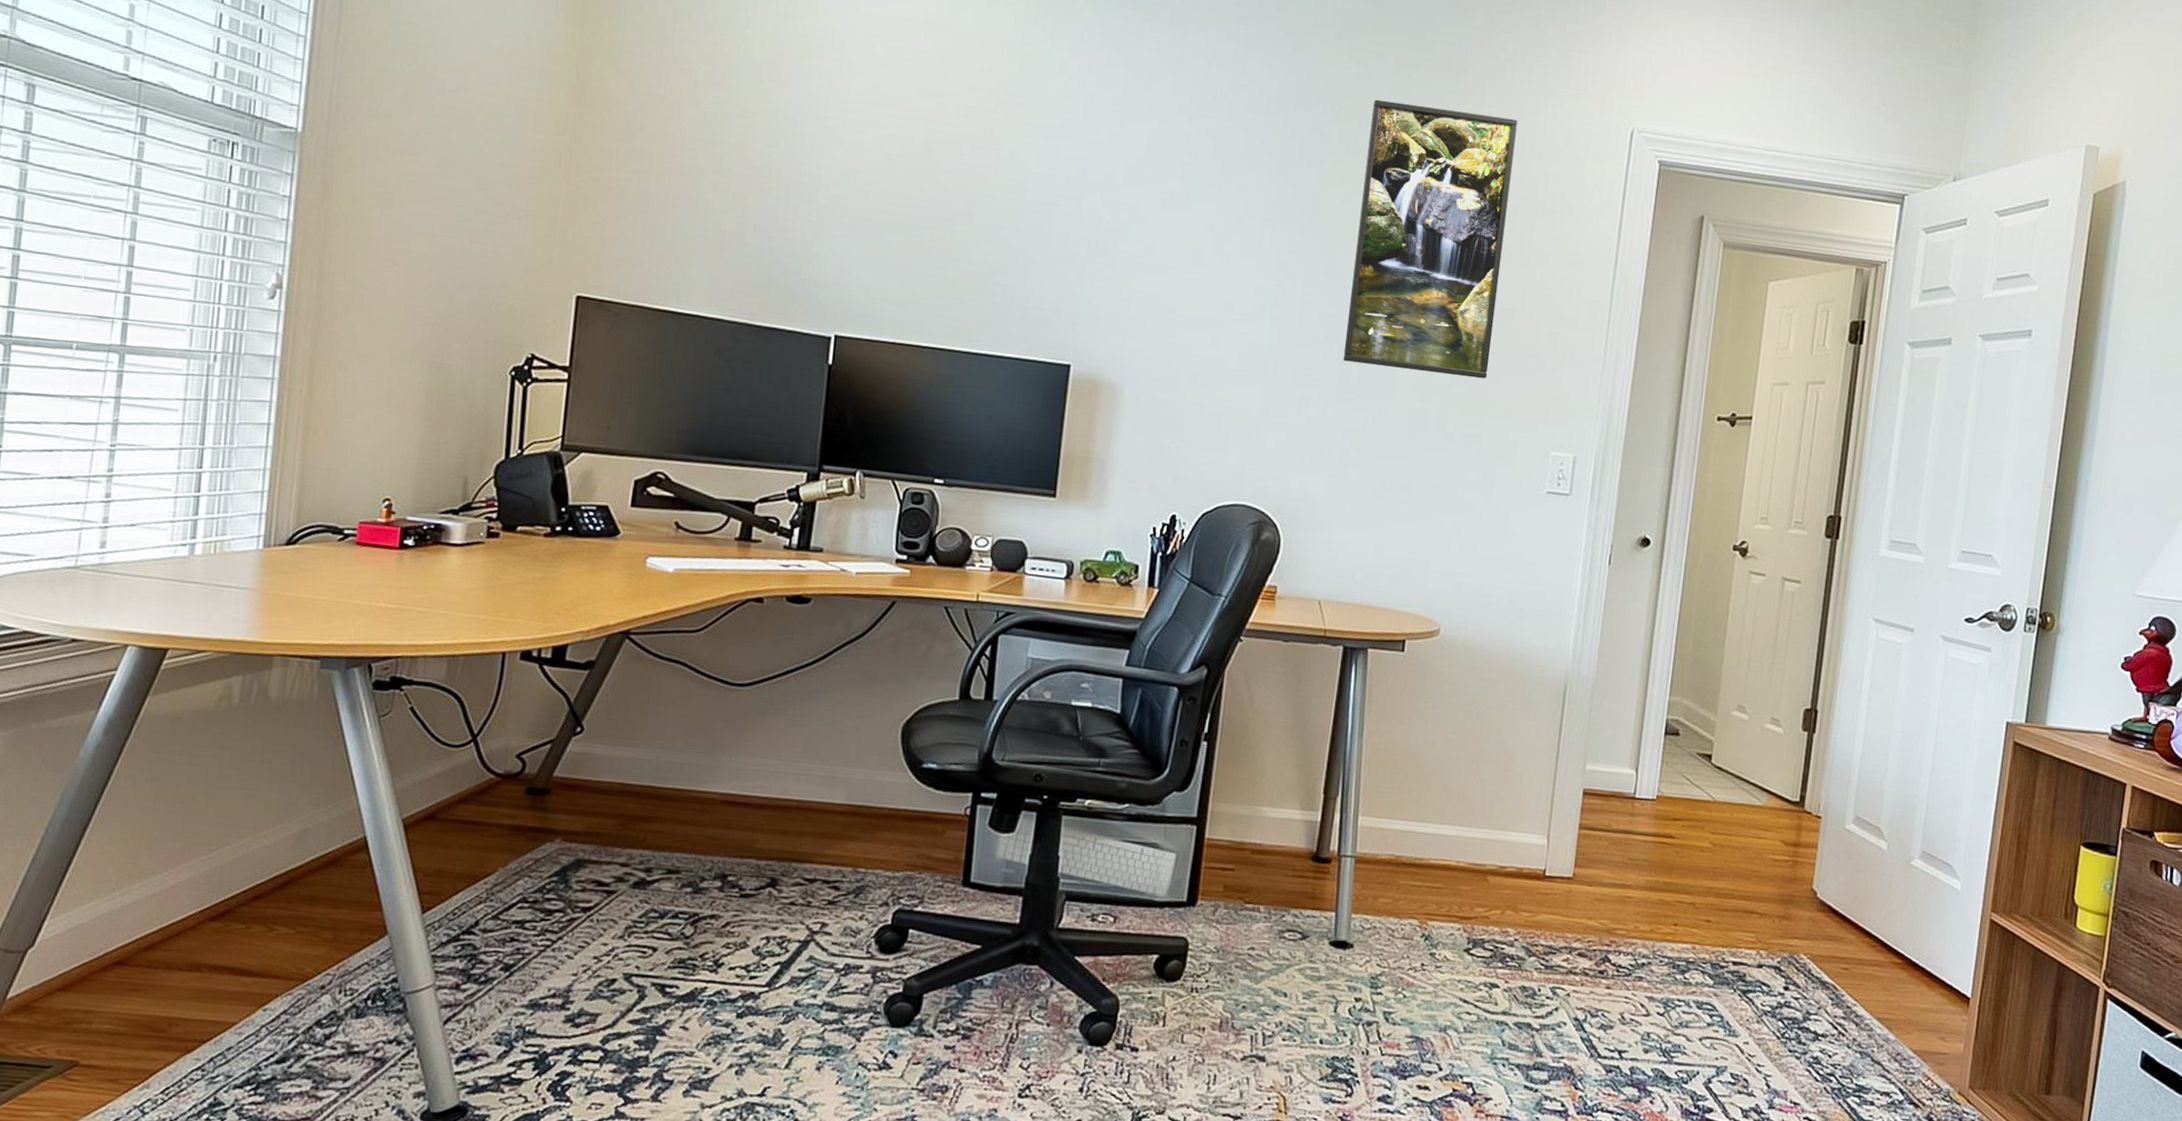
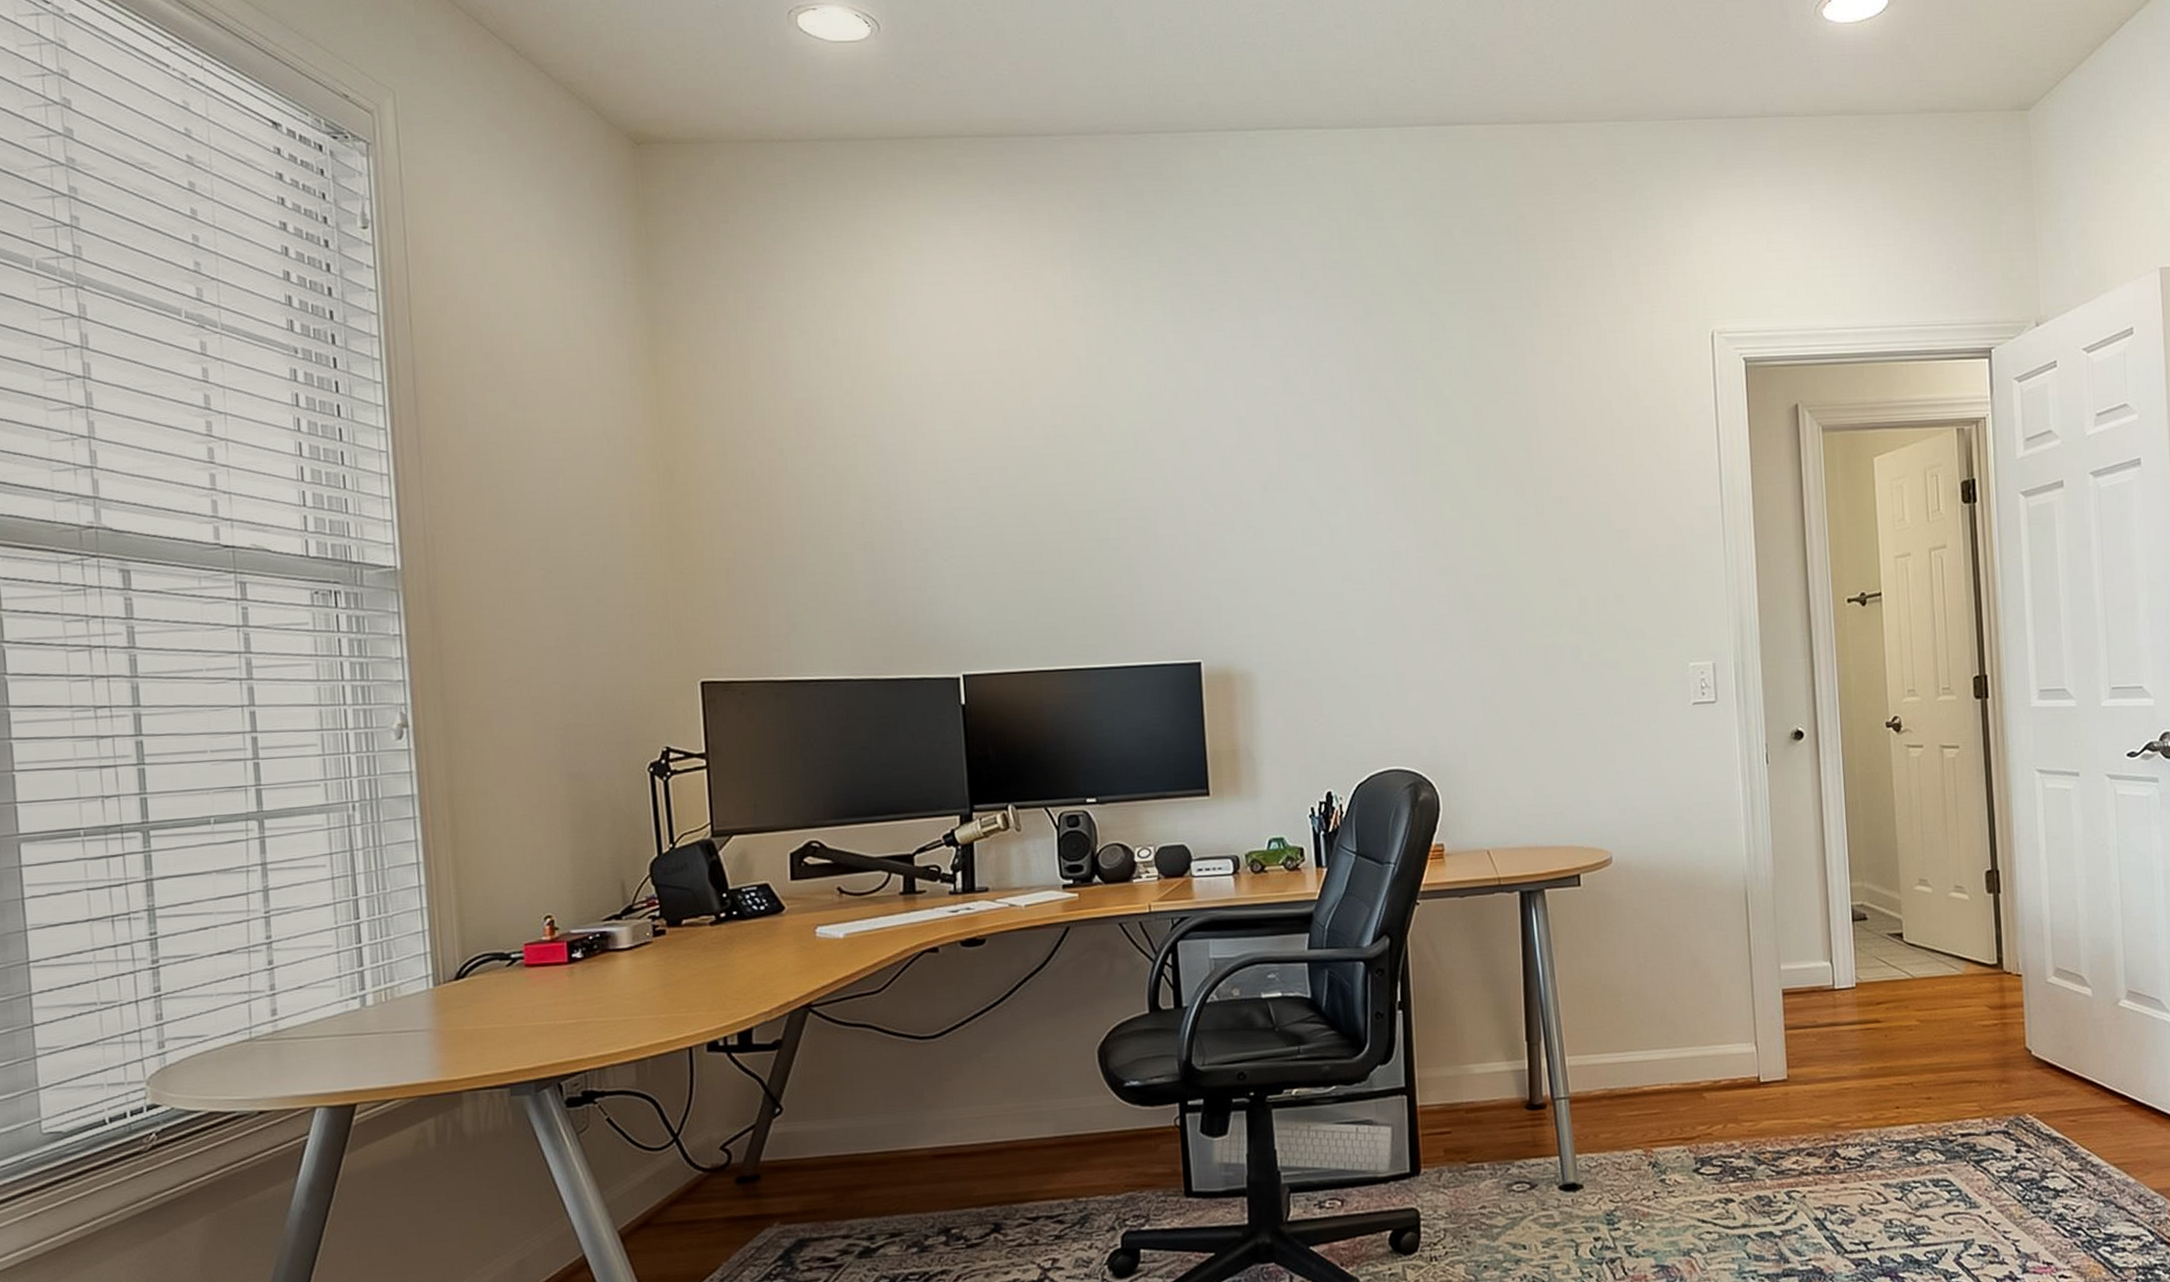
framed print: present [1343,99,1518,379] -> none [1453,342,1614,610]

